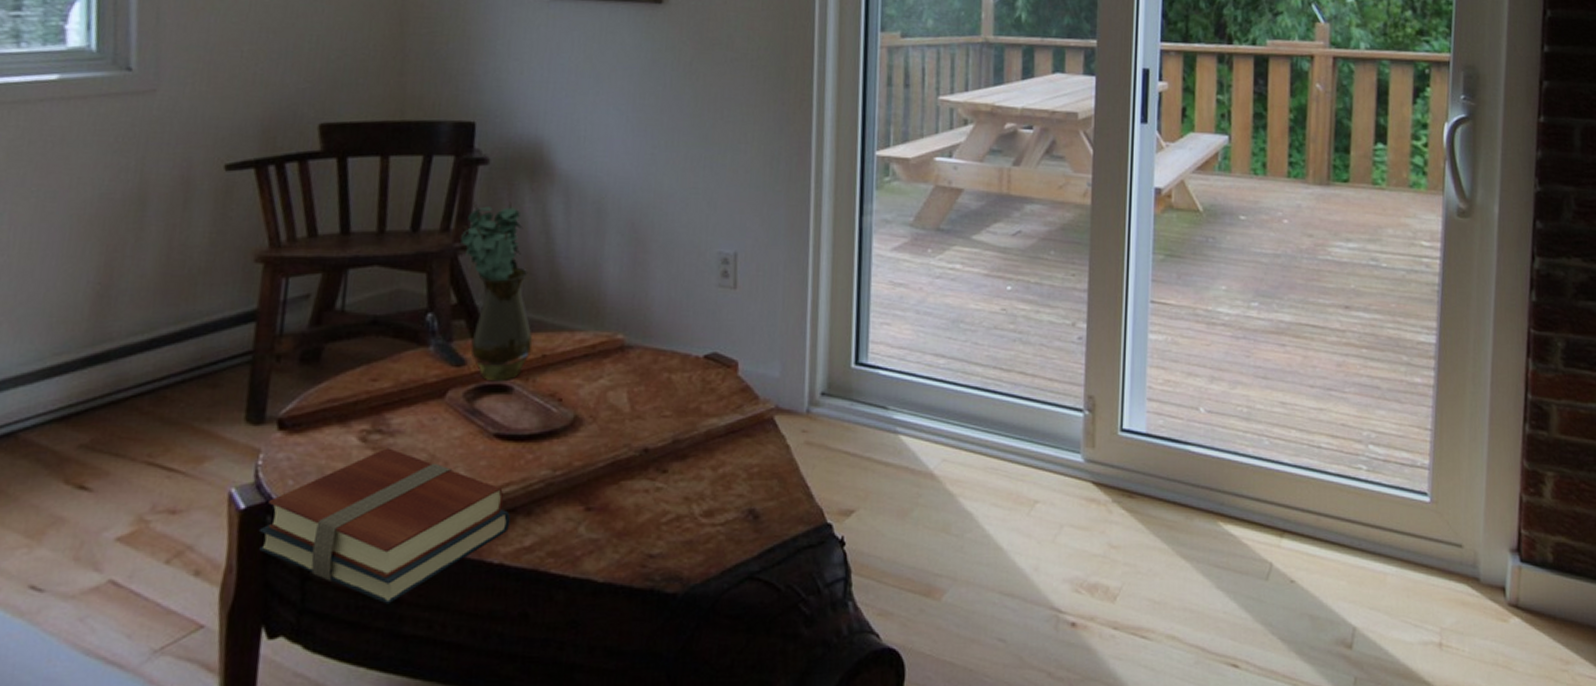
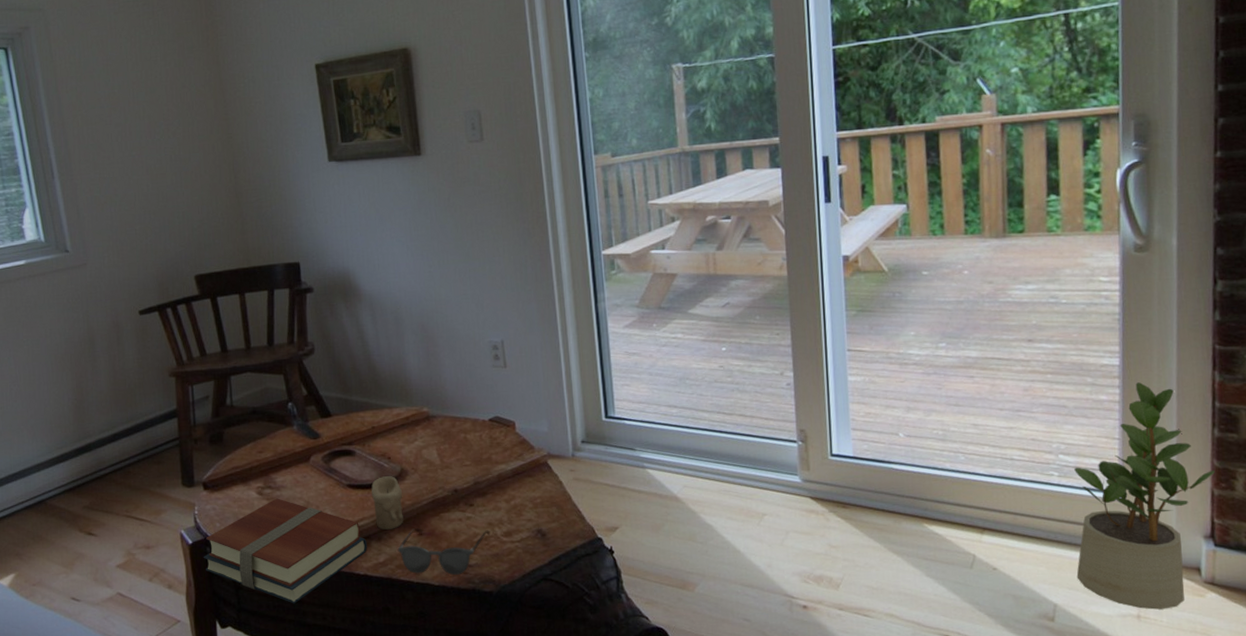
vase: present [459,201,533,380] -> none [302,318,364,447]
candle: none [527,425,571,502] -> present [371,476,404,531]
eyeglasses: none [552,500,686,570] -> present [397,528,491,576]
potted plant: none [1379,365,1524,637] -> present [1074,382,1215,610]

